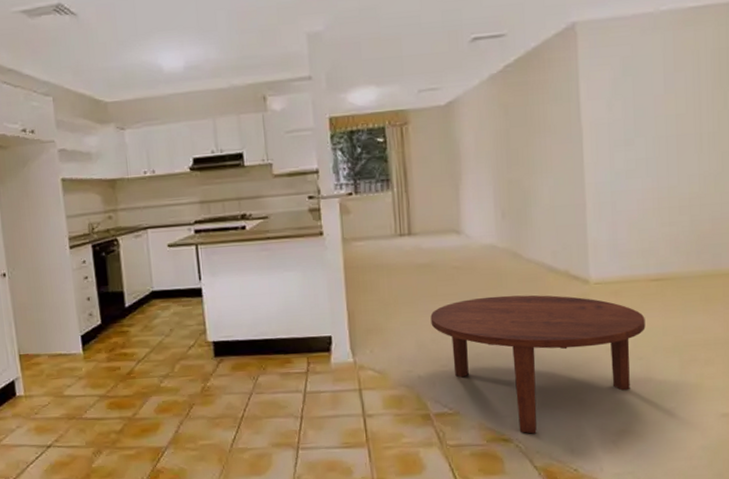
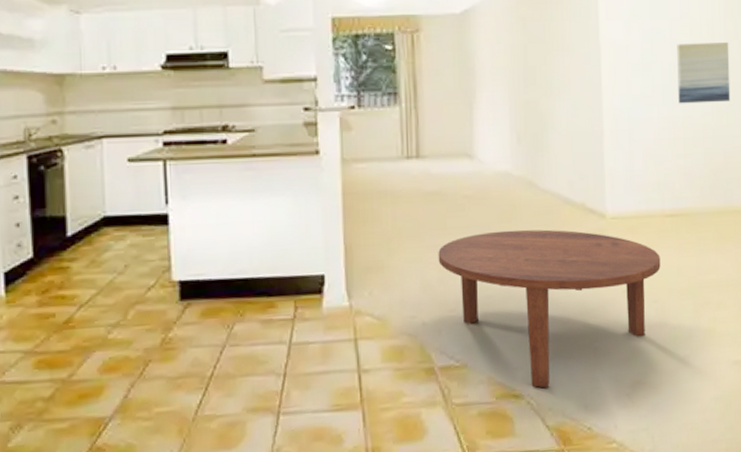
wall art: none [661,112,719,175] -> present [677,41,731,104]

